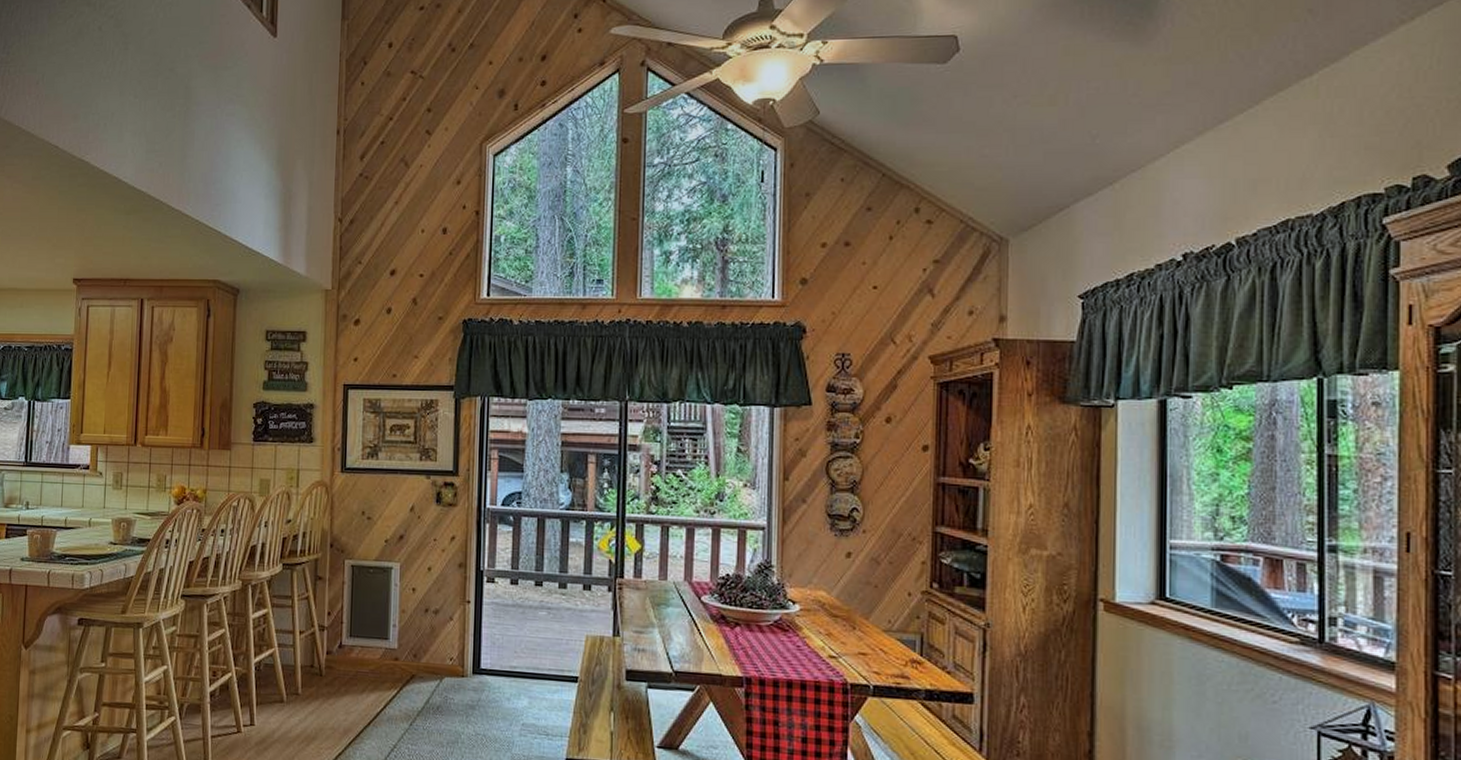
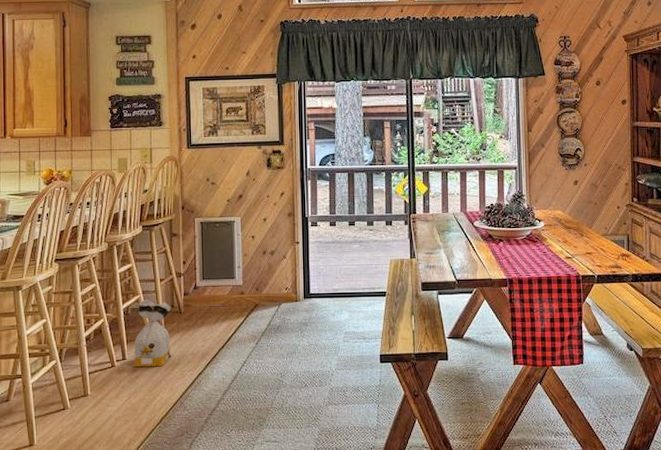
bag: none [261,654,311,739] -> present [133,299,172,368]

